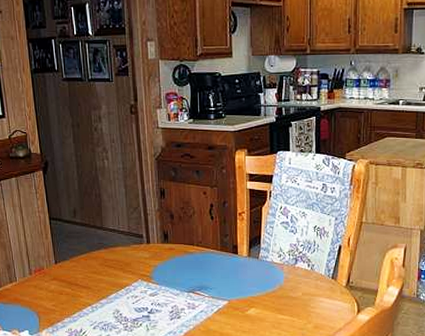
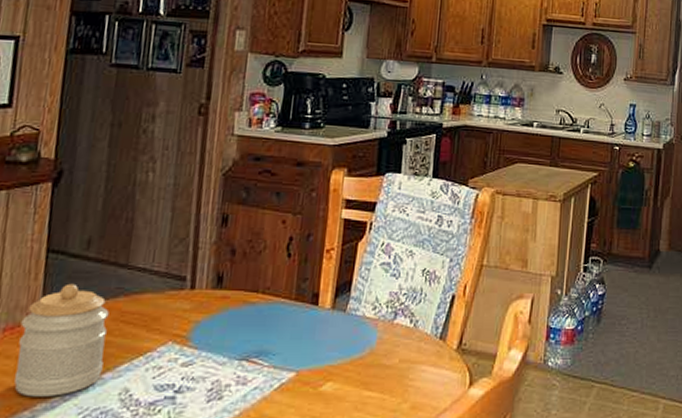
jar: none [44,240,100,314] -> present [14,283,109,397]

